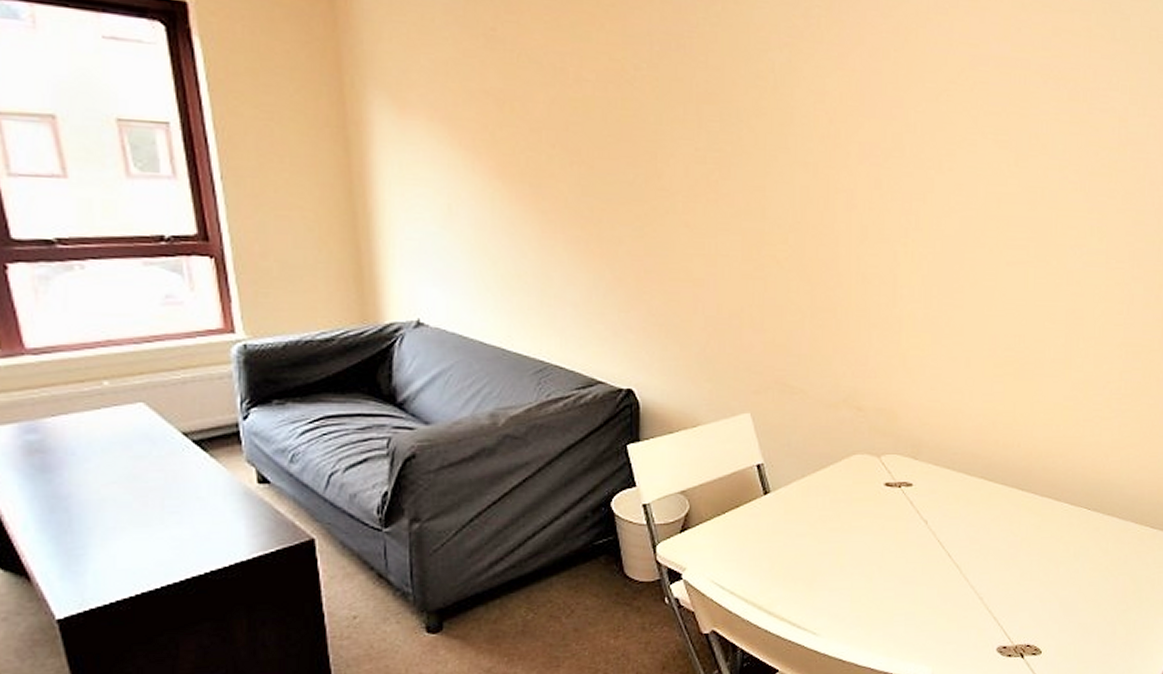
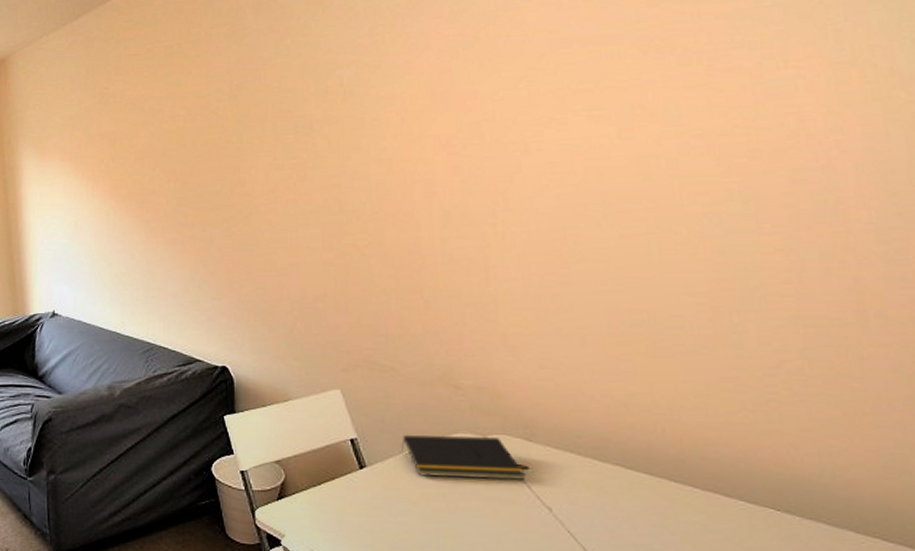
notepad: none [805,456,910,498] -> present [401,434,526,480]

